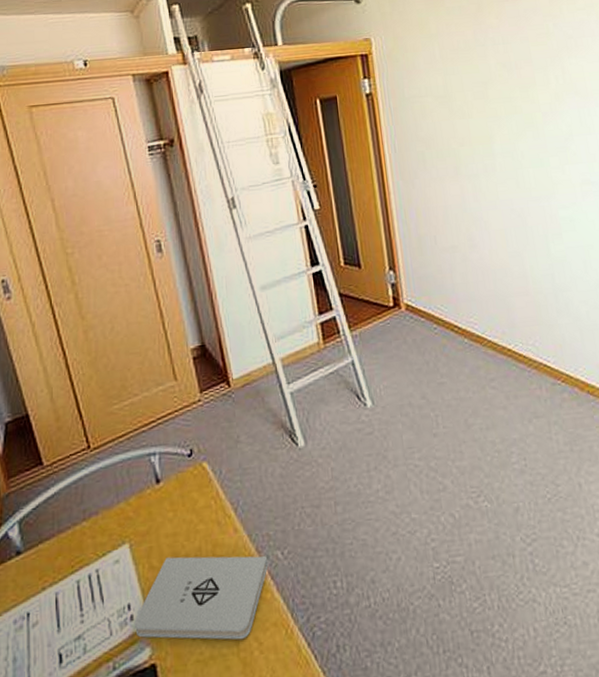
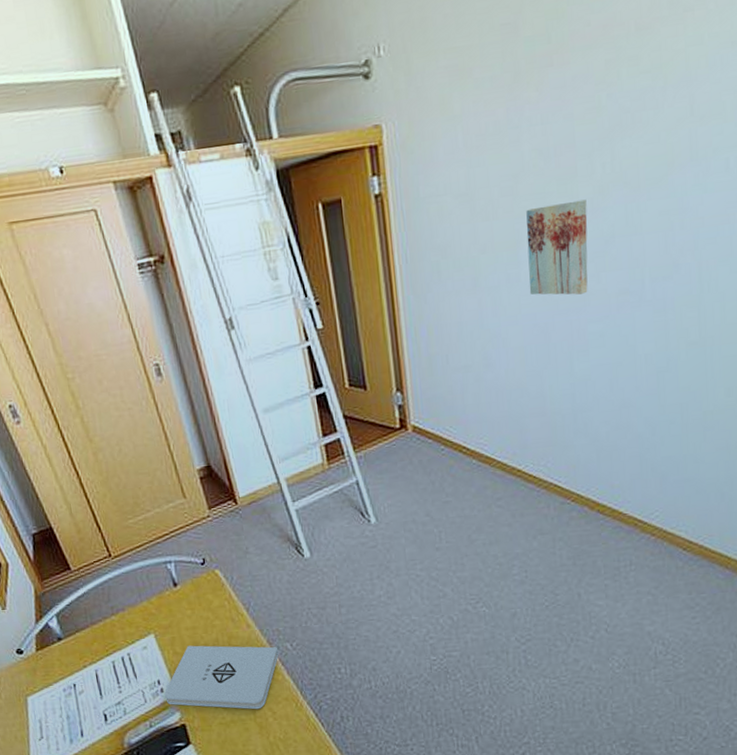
wall art: none [496,104,556,184] -> present [526,199,588,295]

